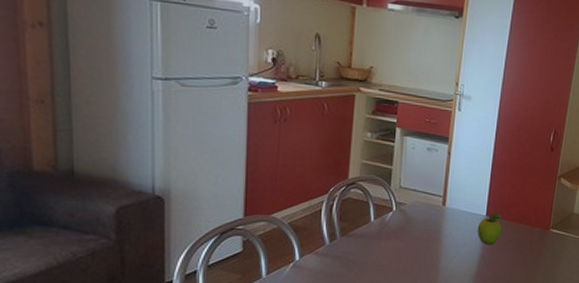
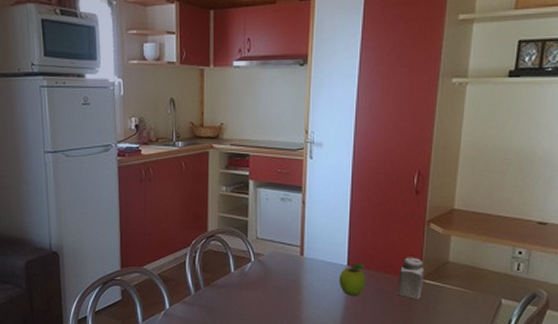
salt shaker: none [529,208,554,247] -> present [398,257,425,299]

